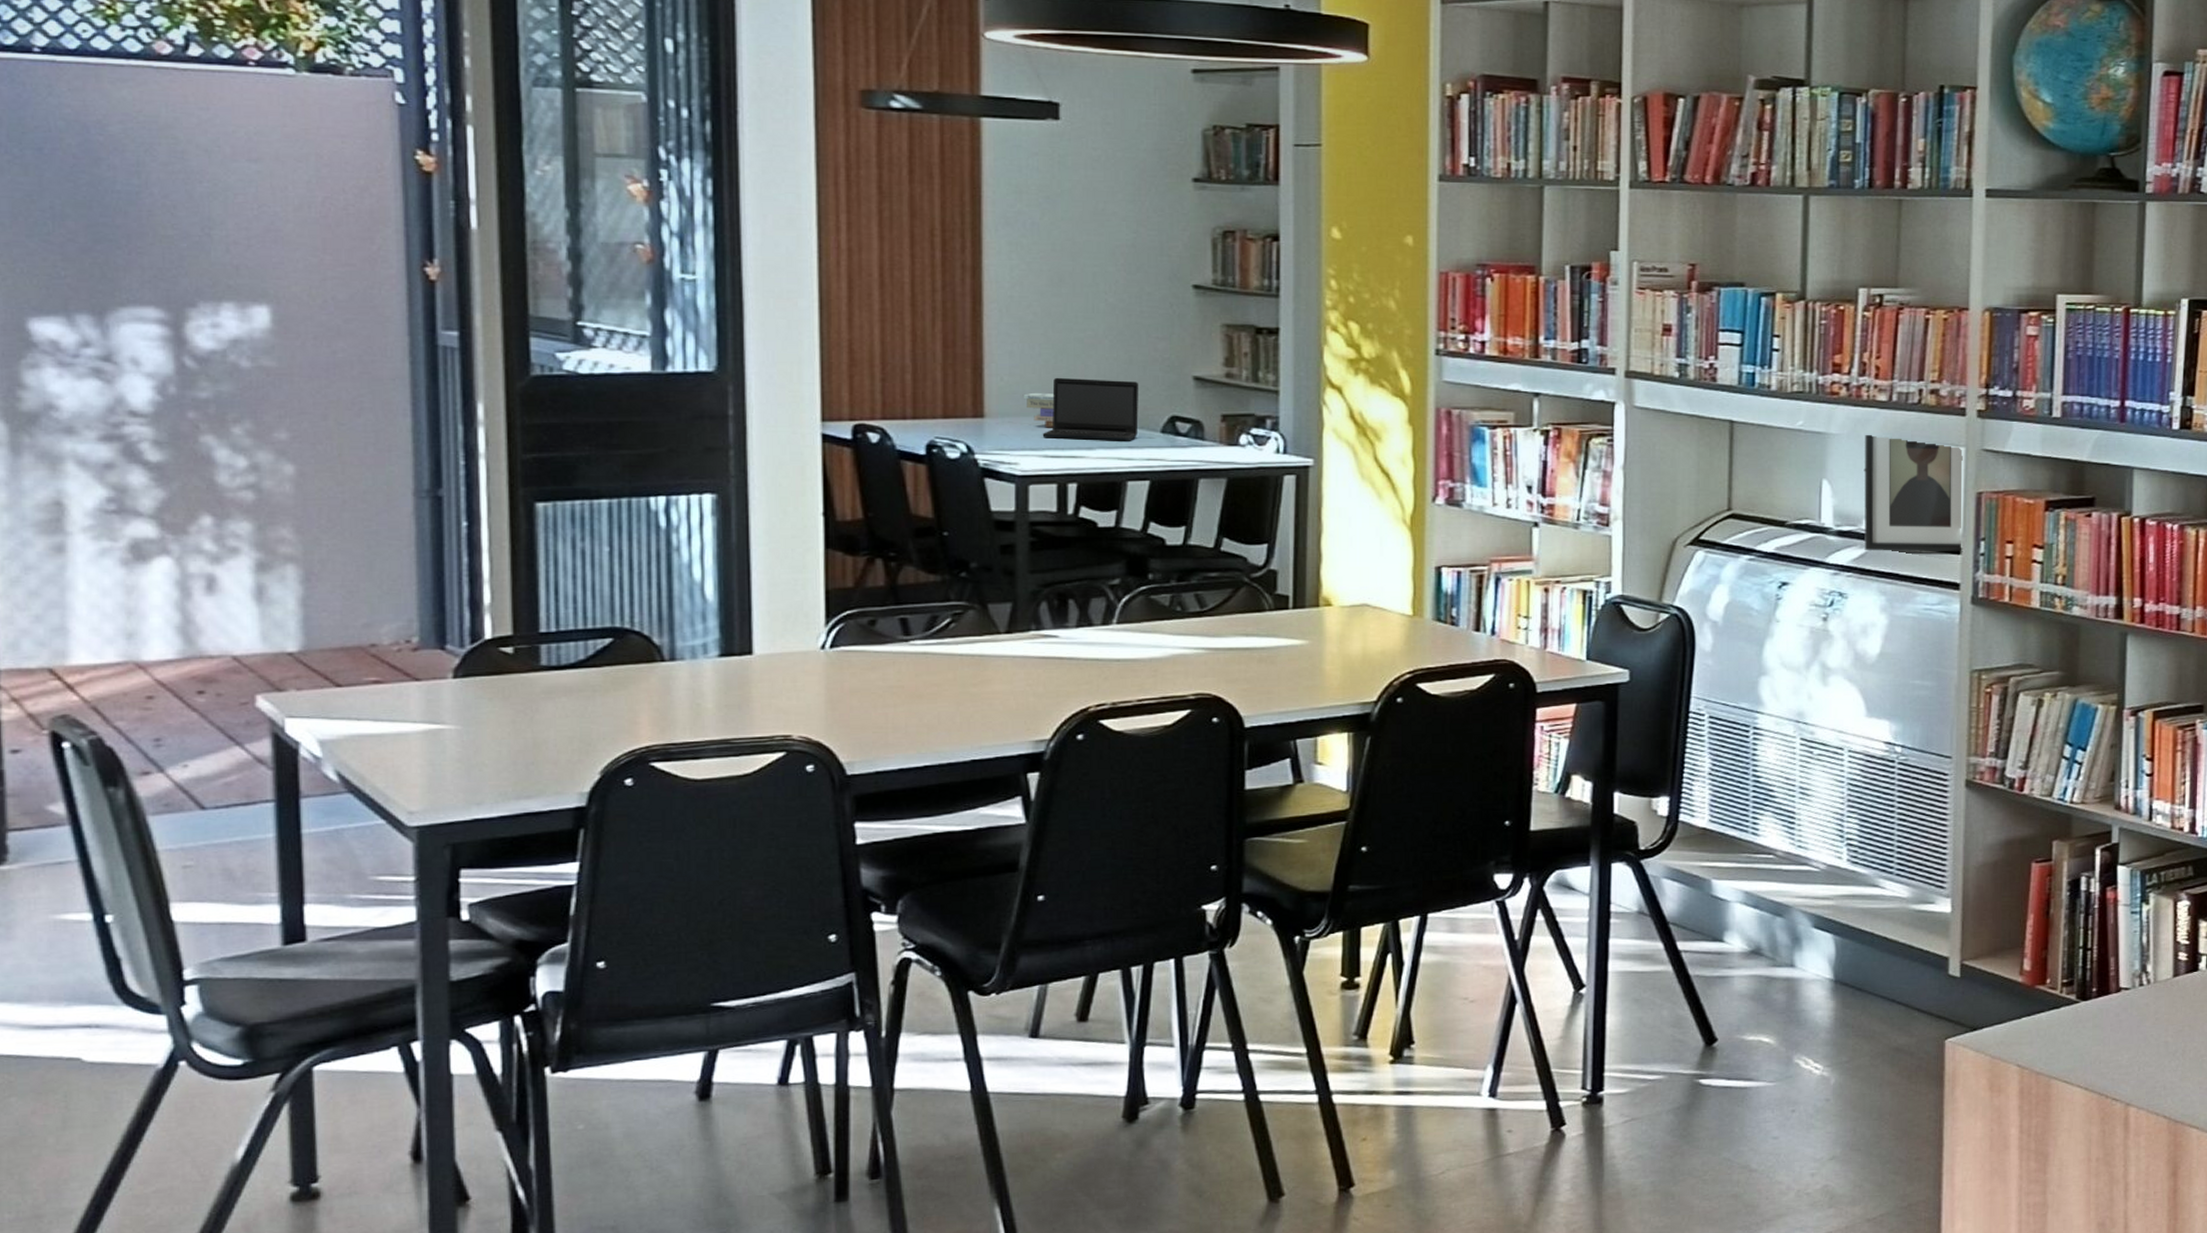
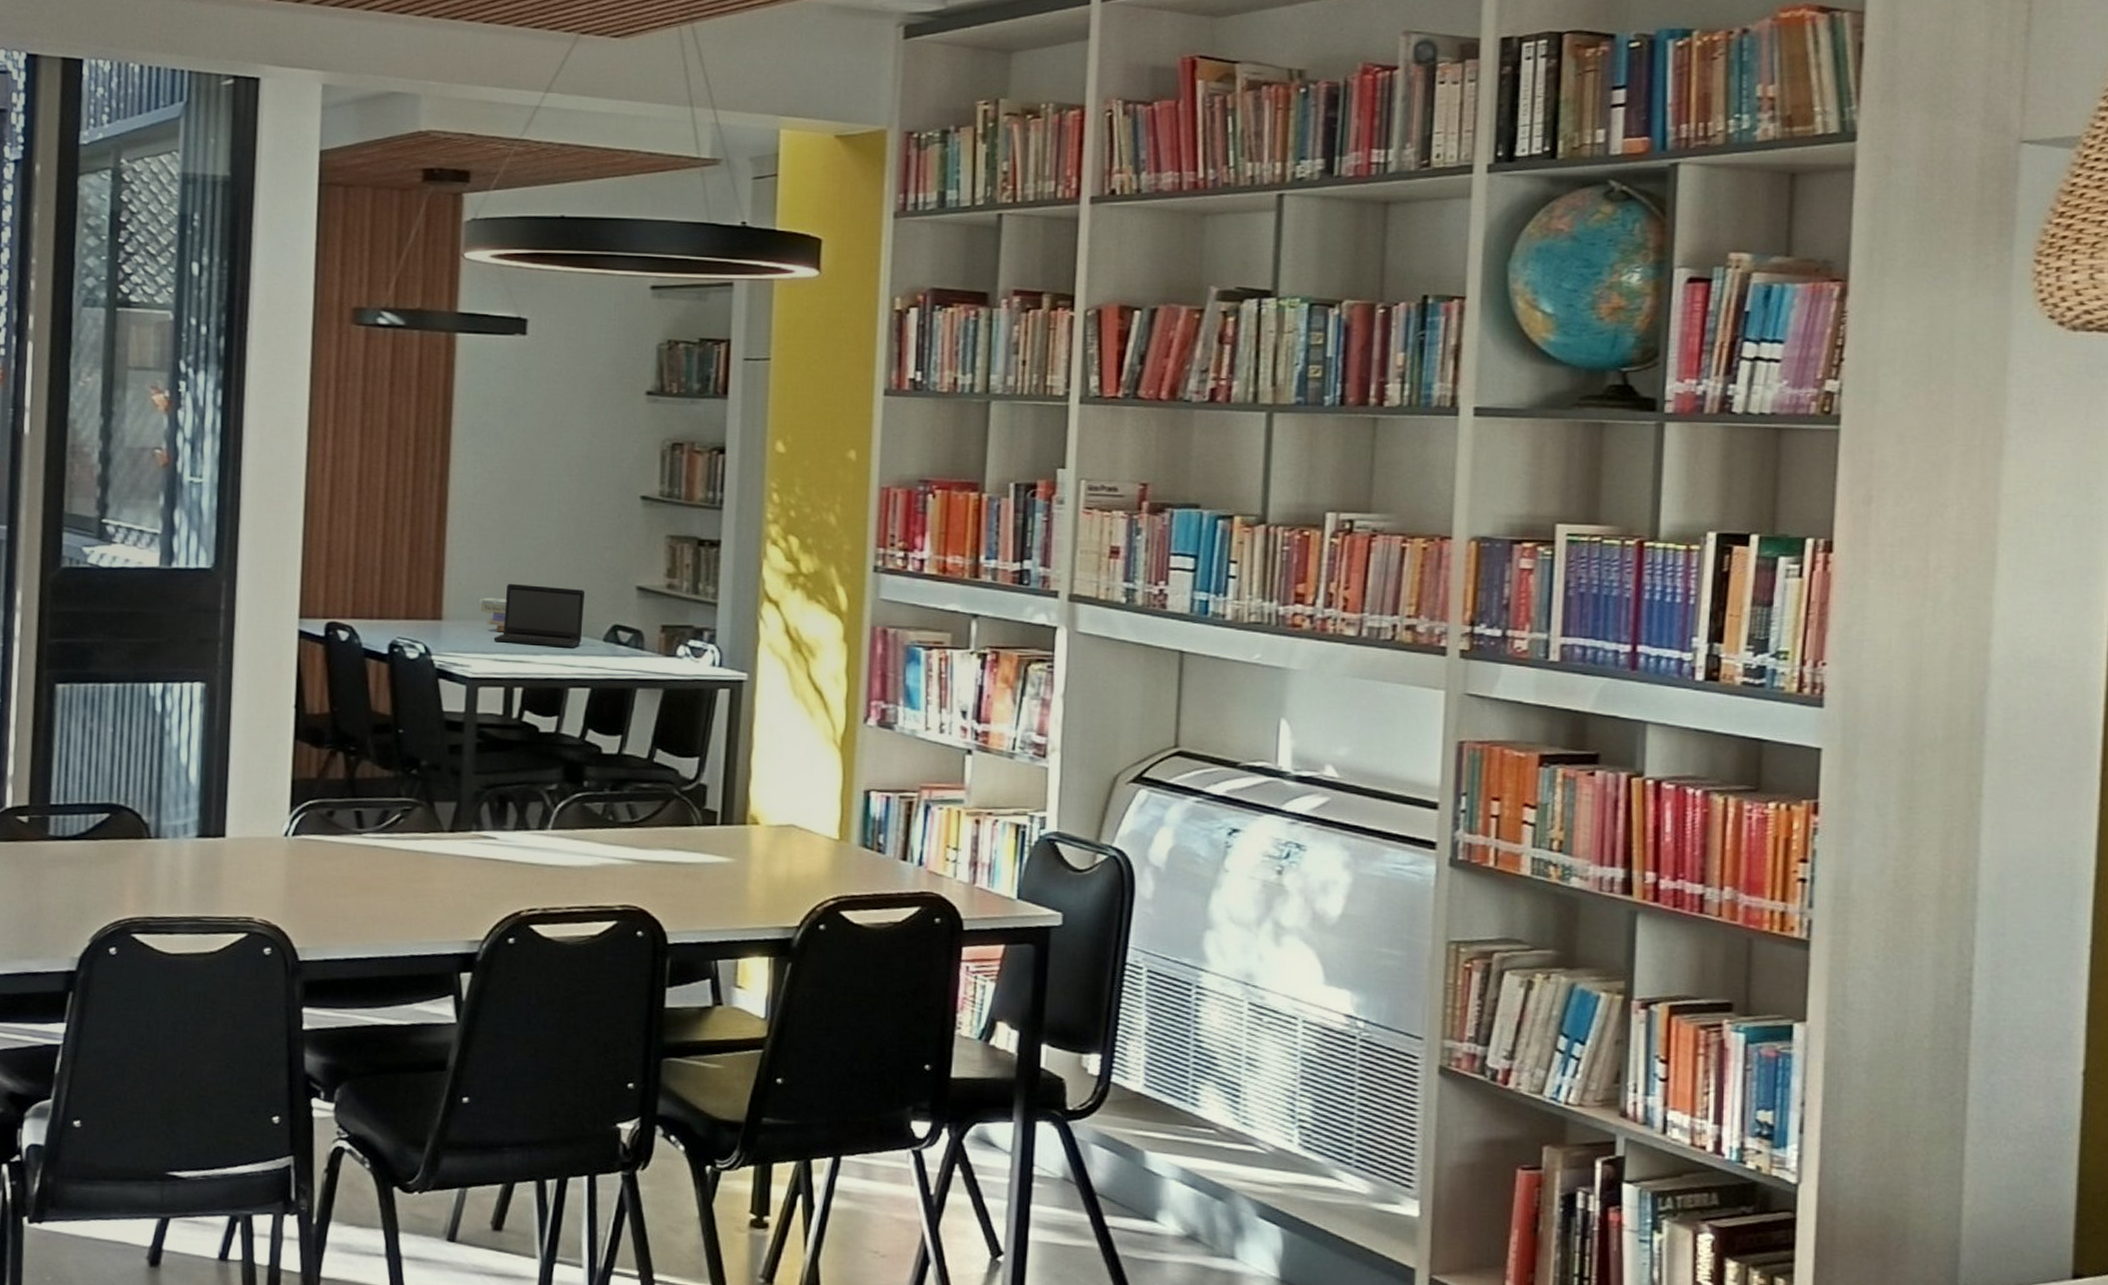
picture frame: present [1863,434,1964,552] -> none [1326,671,1443,807]

